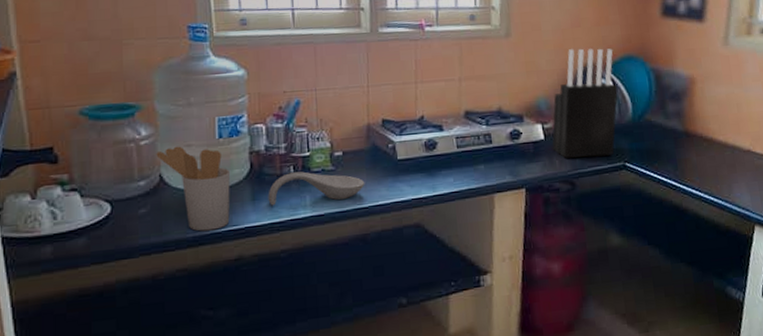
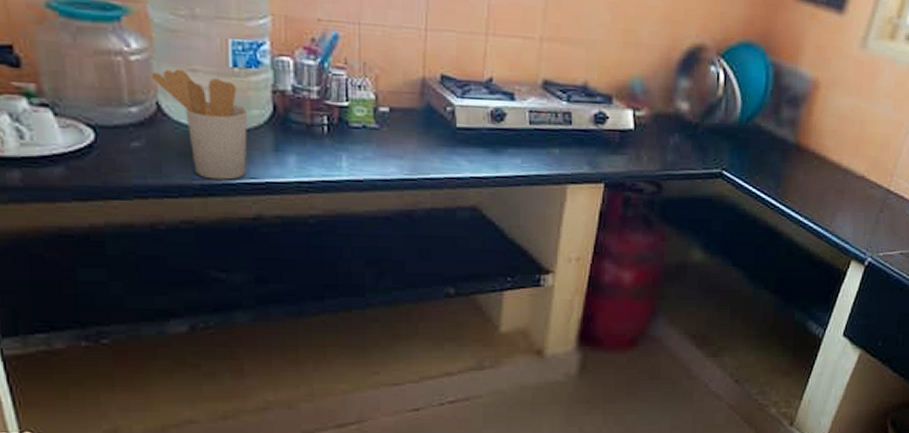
spoon rest: present [268,171,365,206] -> none [294,124,415,165]
knife block: present [552,48,618,159] -> none [641,22,731,159]

